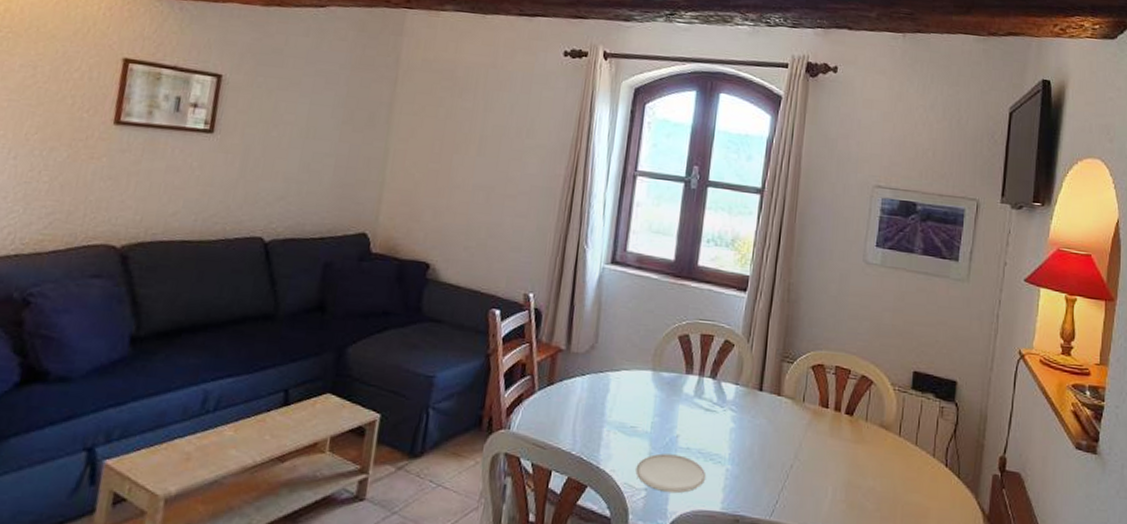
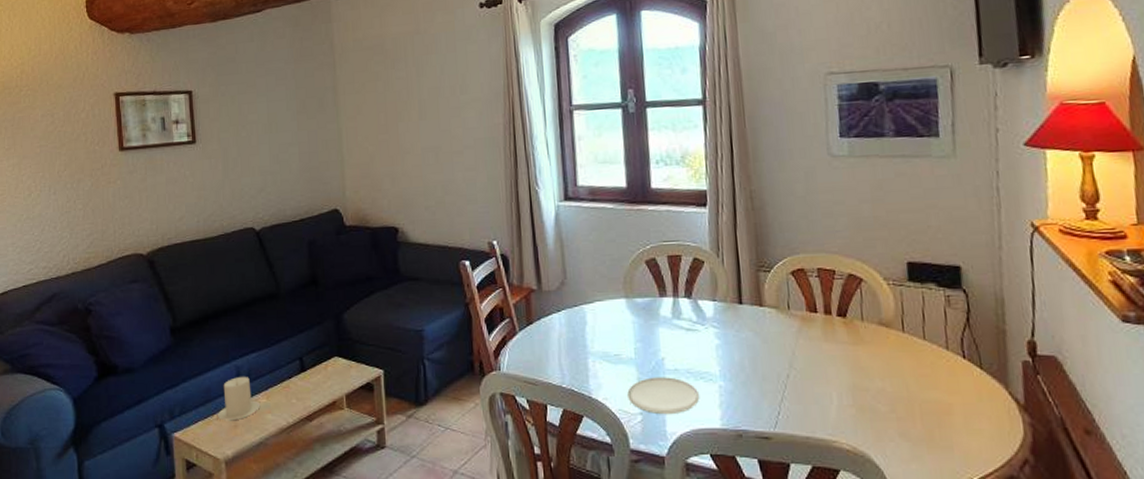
candle: none [167,402,226,453] -> present [217,376,261,421]

